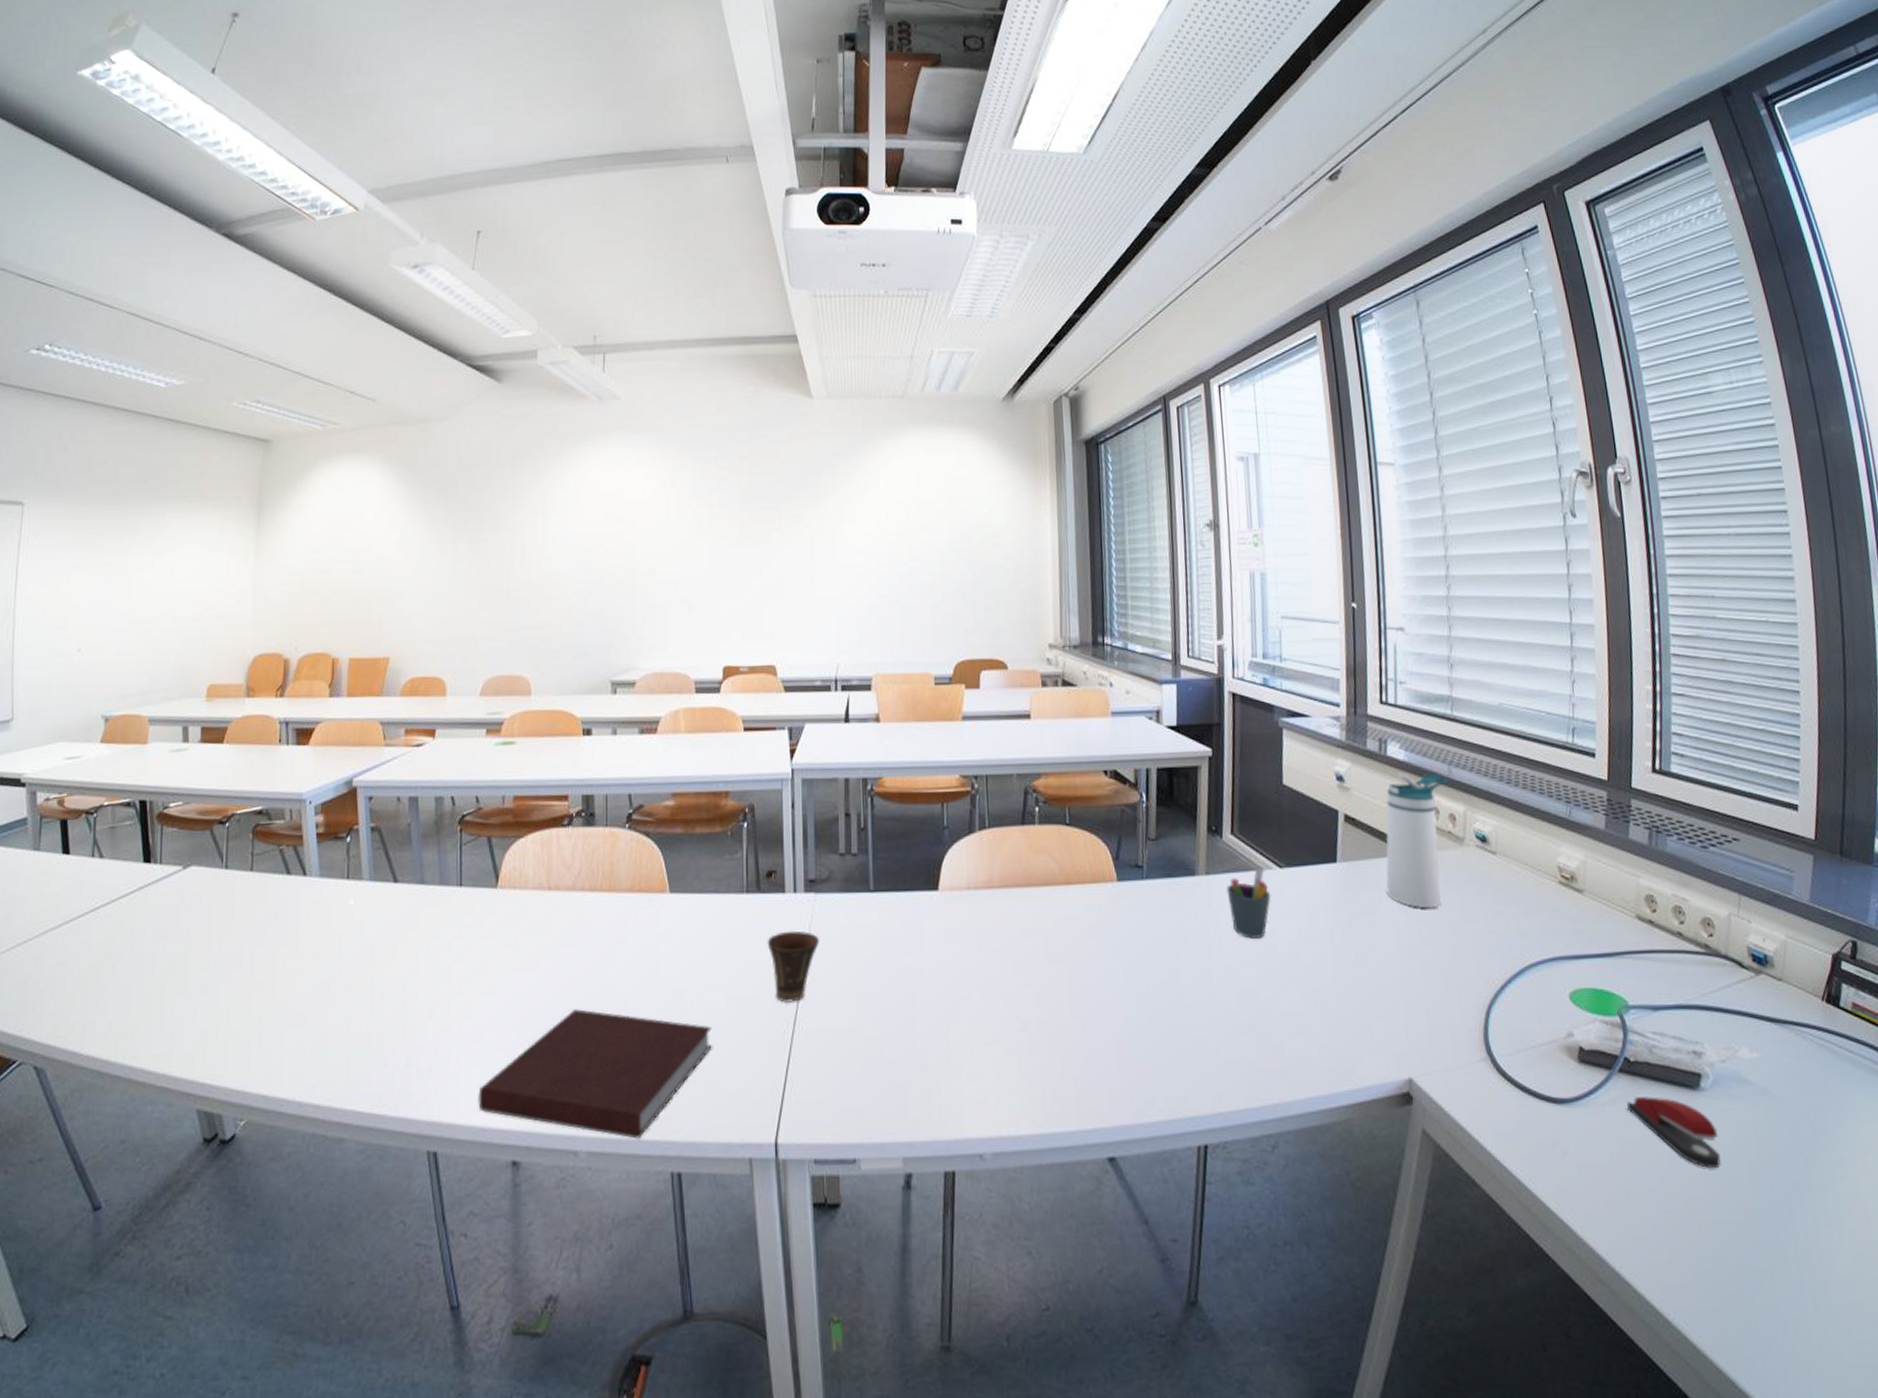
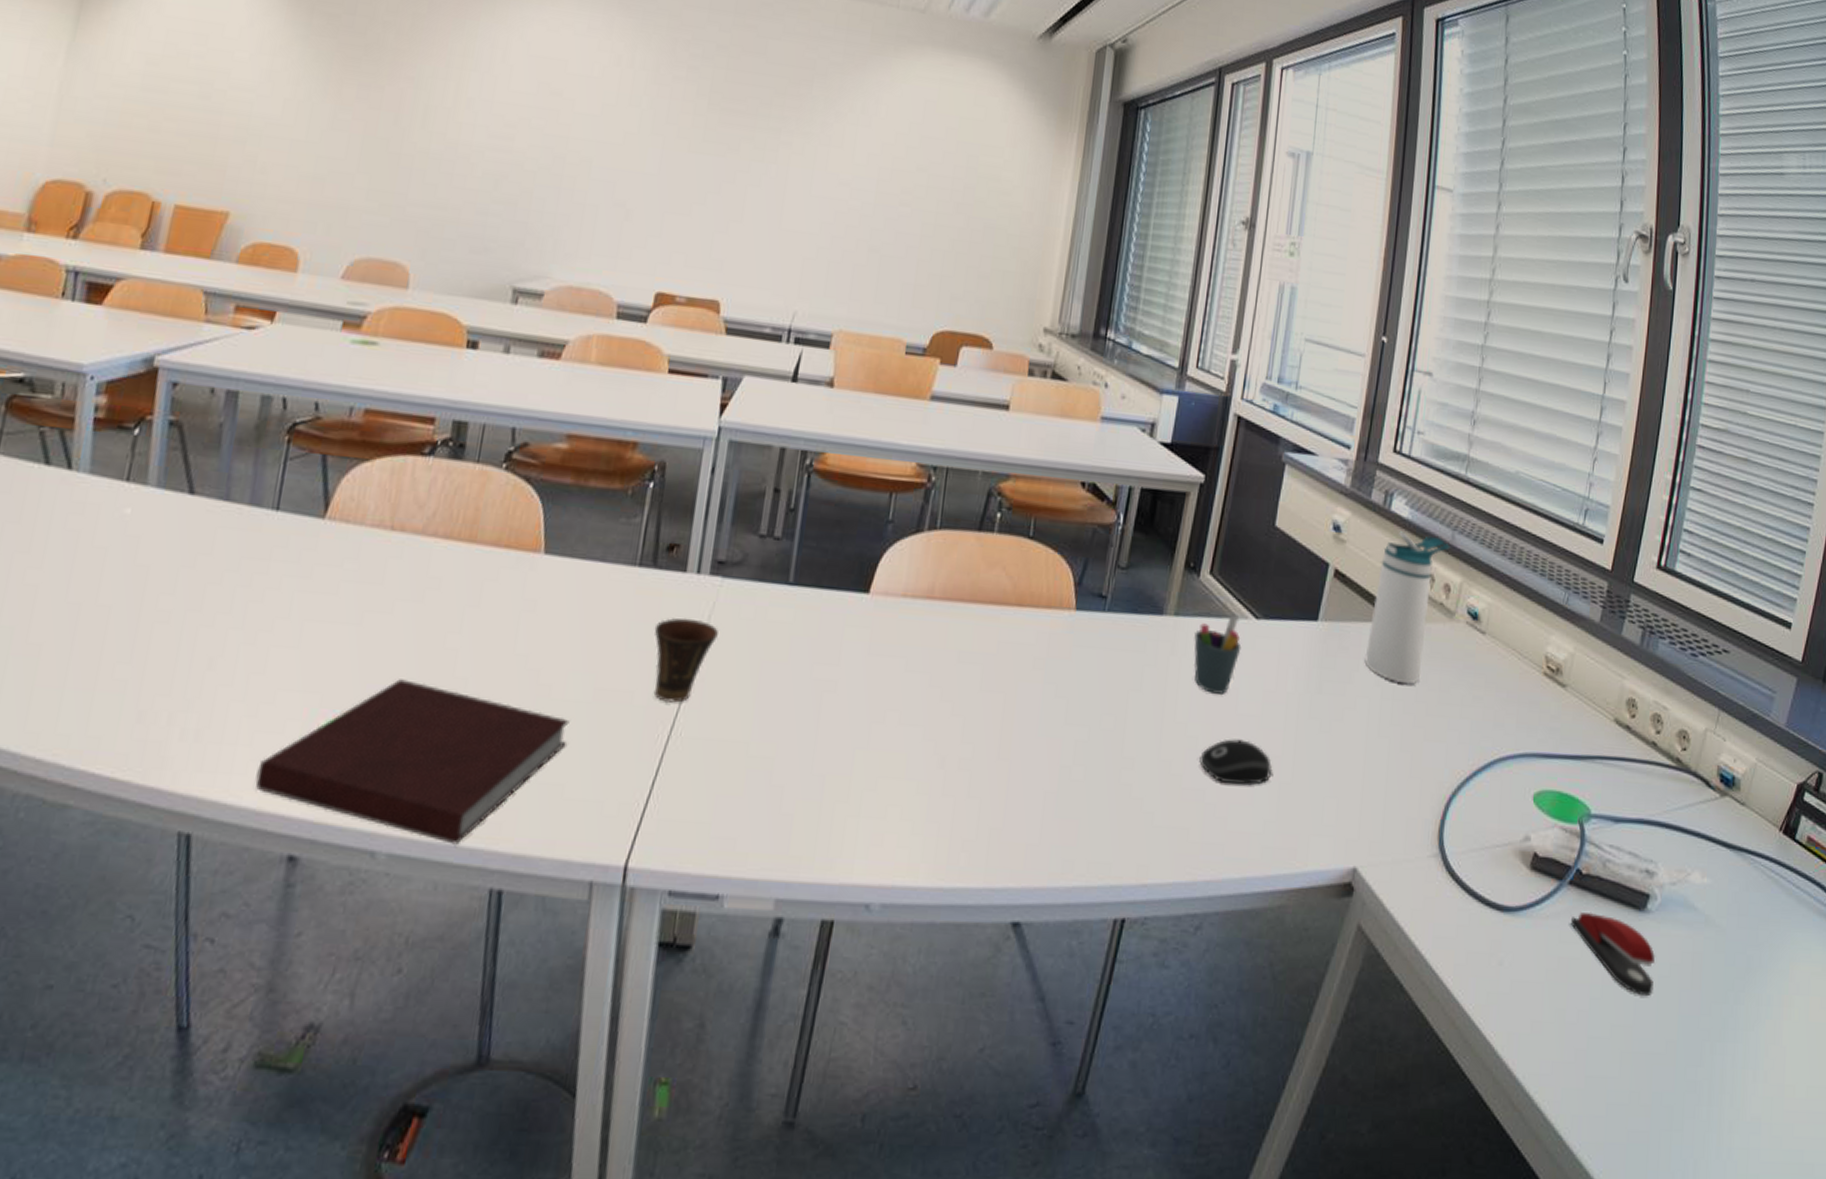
computer mouse: none [1250,976,1318,1016] -> present [1199,739,1273,786]

